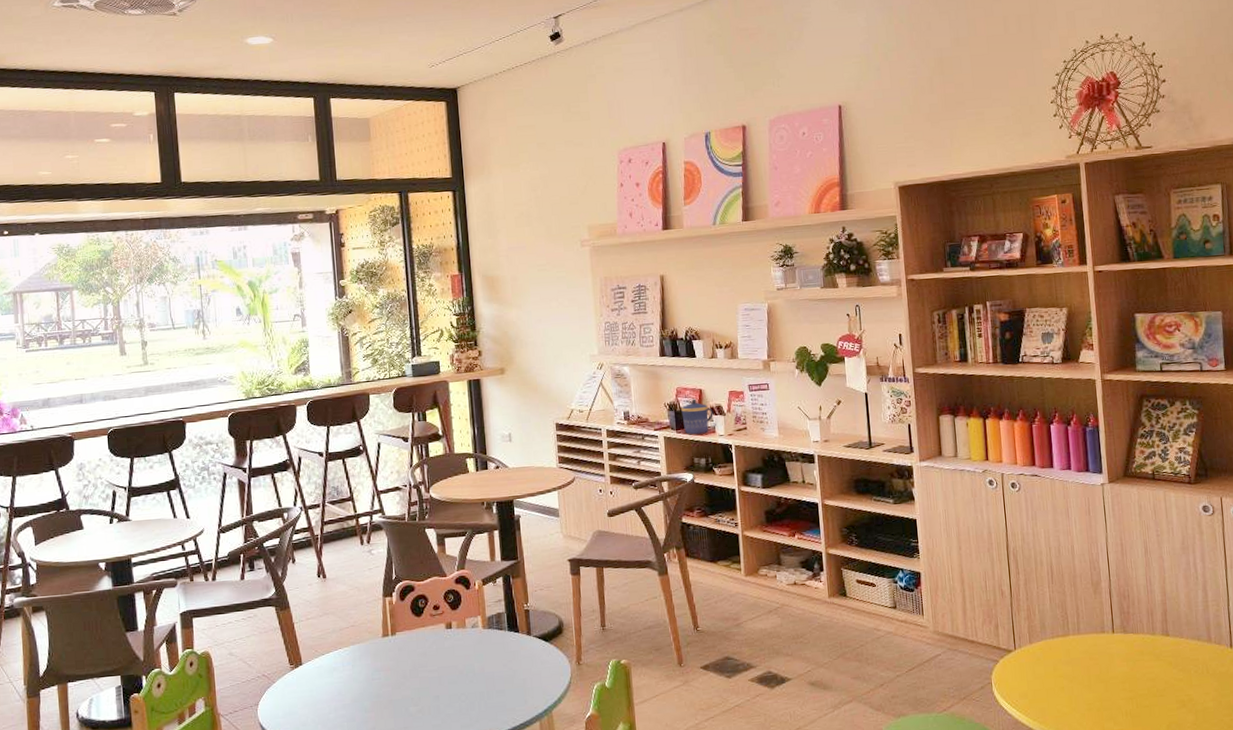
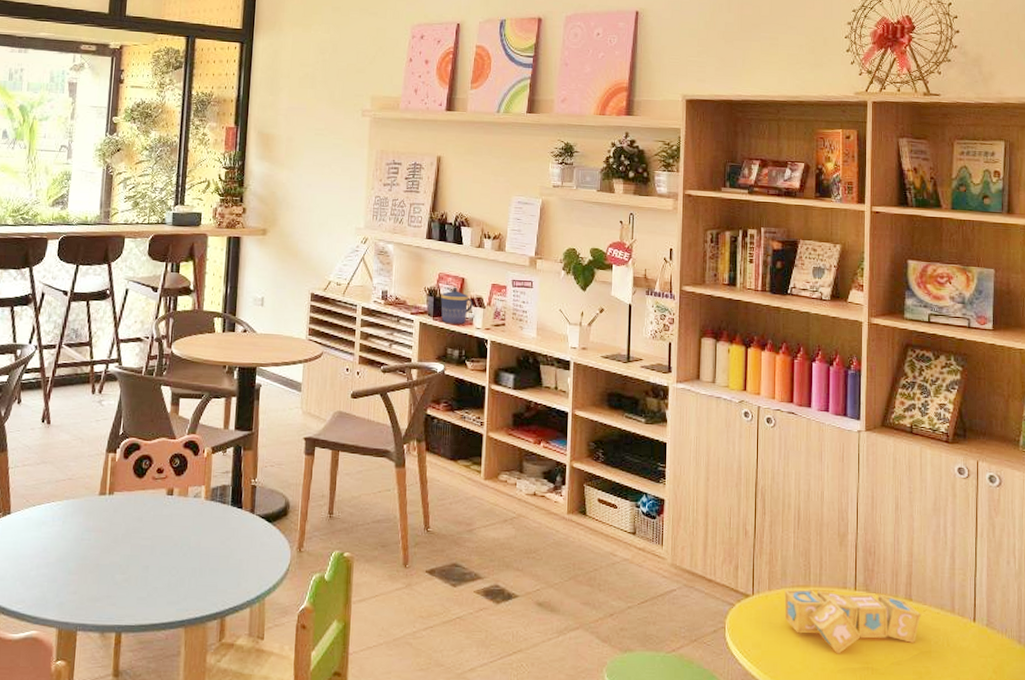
toy blocks: none [1045,633,1179,694] -> present [784,589,921,654]

